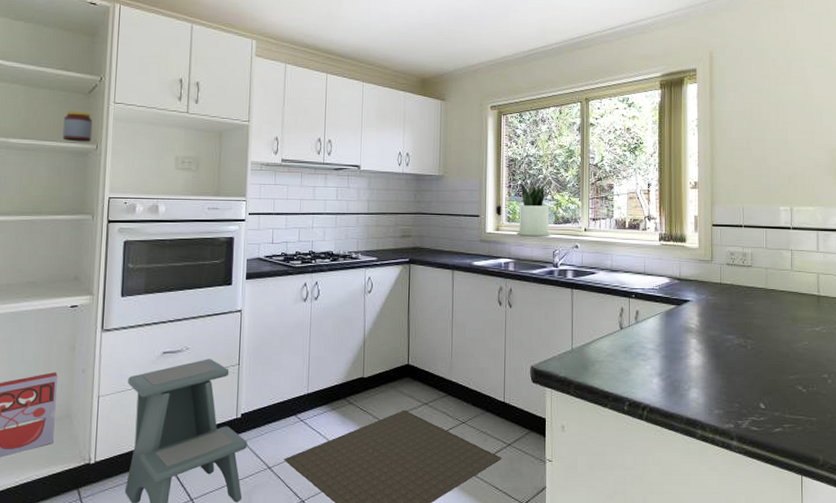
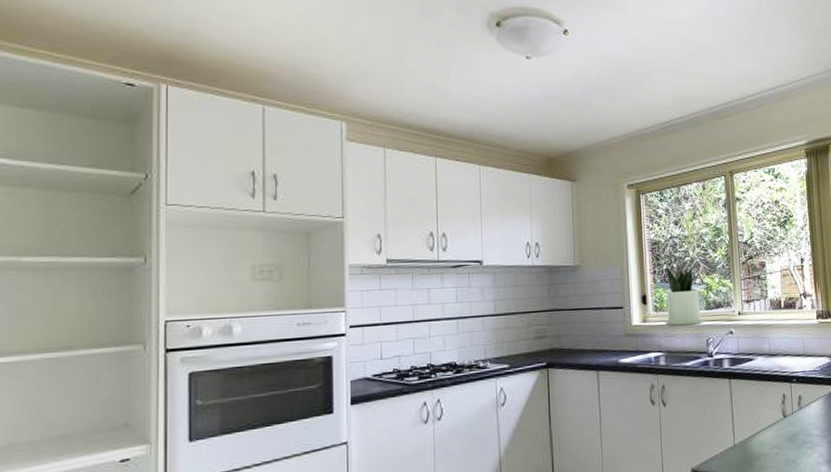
jar: present [62,111,93,142] -> none [97,217,138,256]

